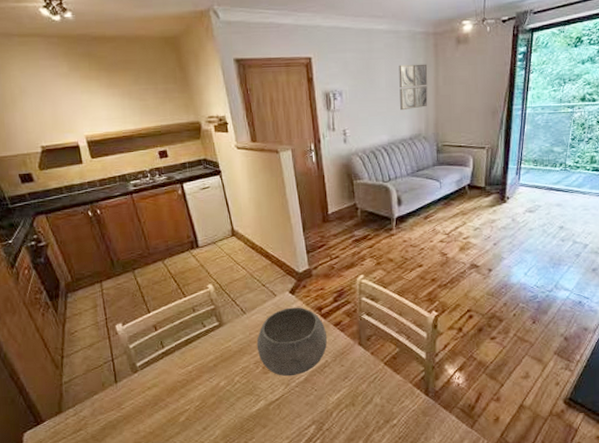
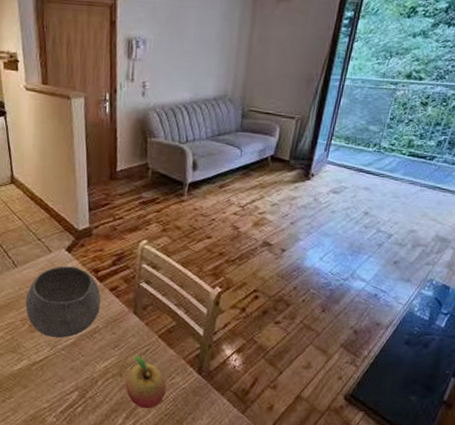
fruit: none [358,384,397,434] -> present [125,355,166,409]
wall art: present [399,64,428,111] -> none [207,17,243,68]

